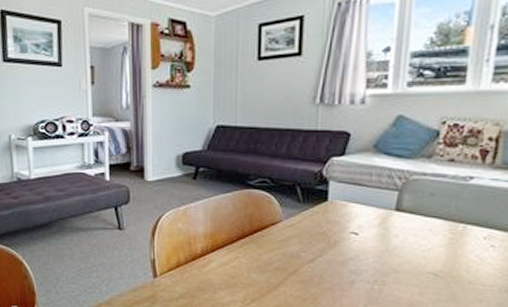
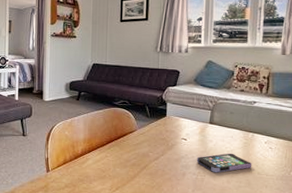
smartphone: none [372,253,461,282] -> present [196,153,252,173]

